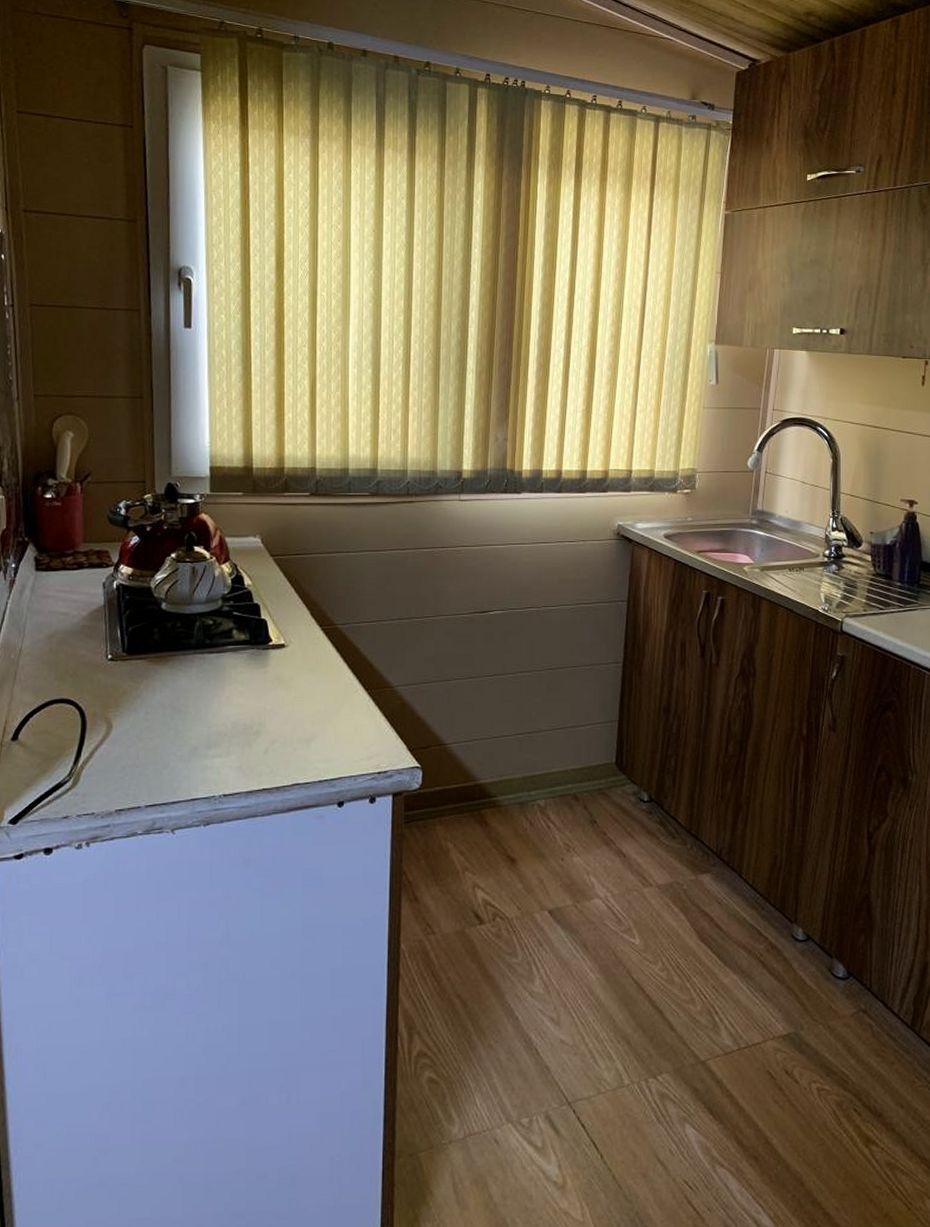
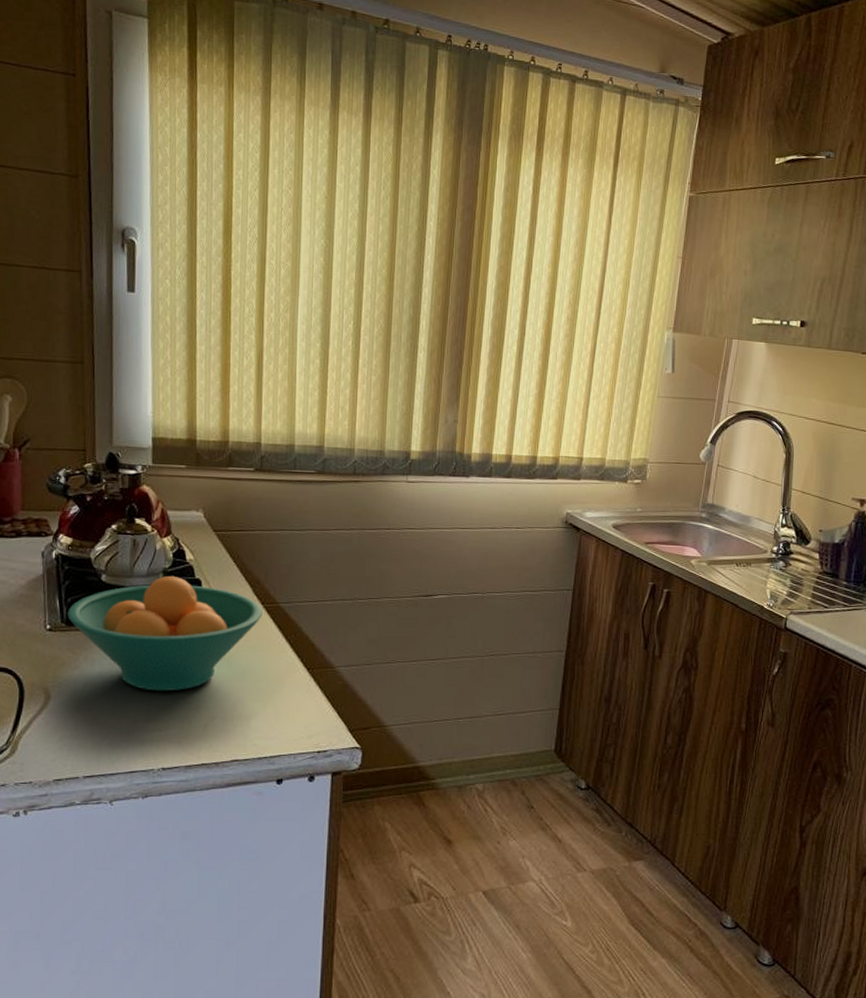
fruit bowl: none [129,602,320,717] -> present [67,576,262,692]

